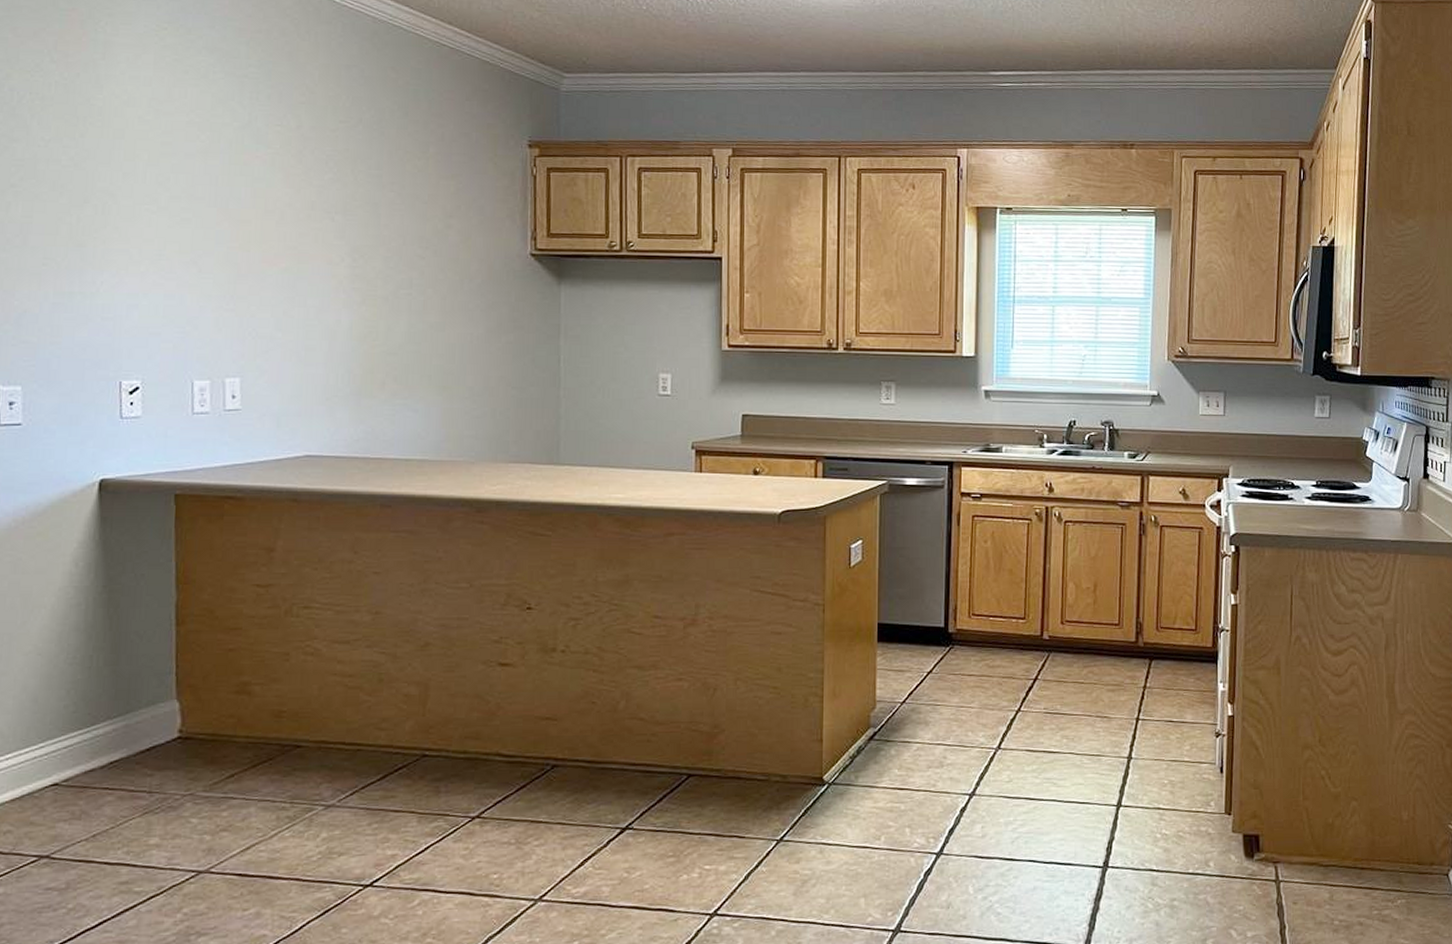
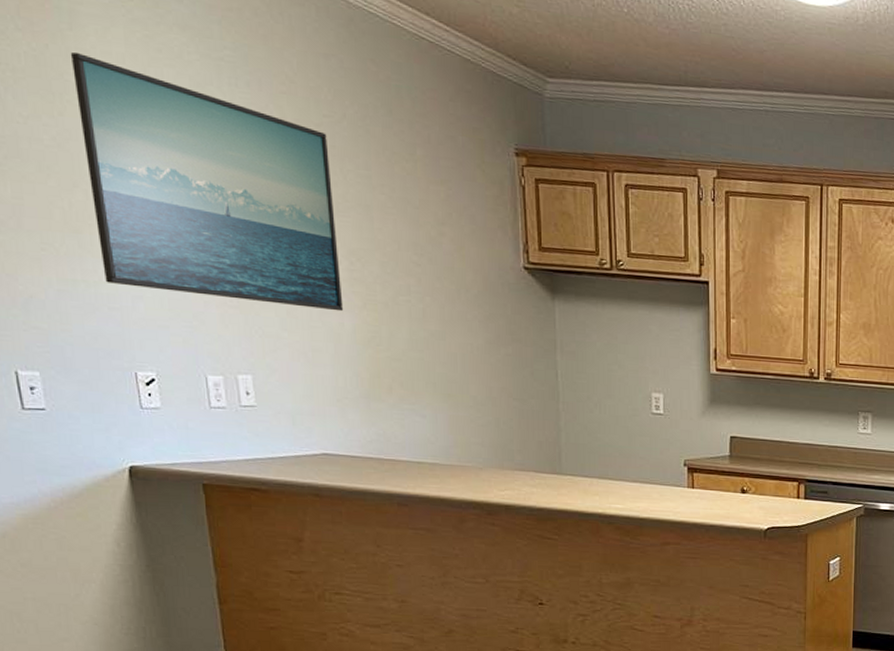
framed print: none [99,79,342,308] -> present [70,52,344,312]

